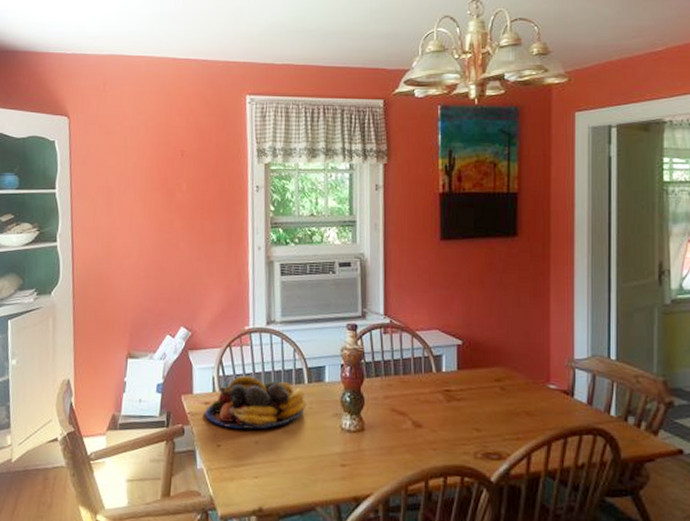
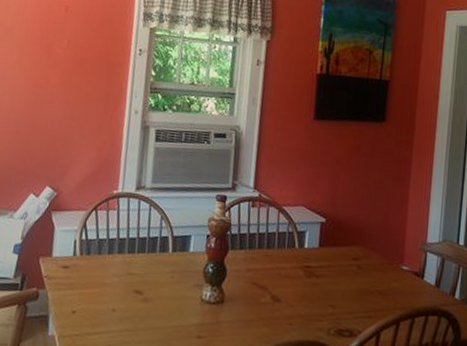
fruit bowl: present [205,376,307,430] -> none [62,241,169,297]

